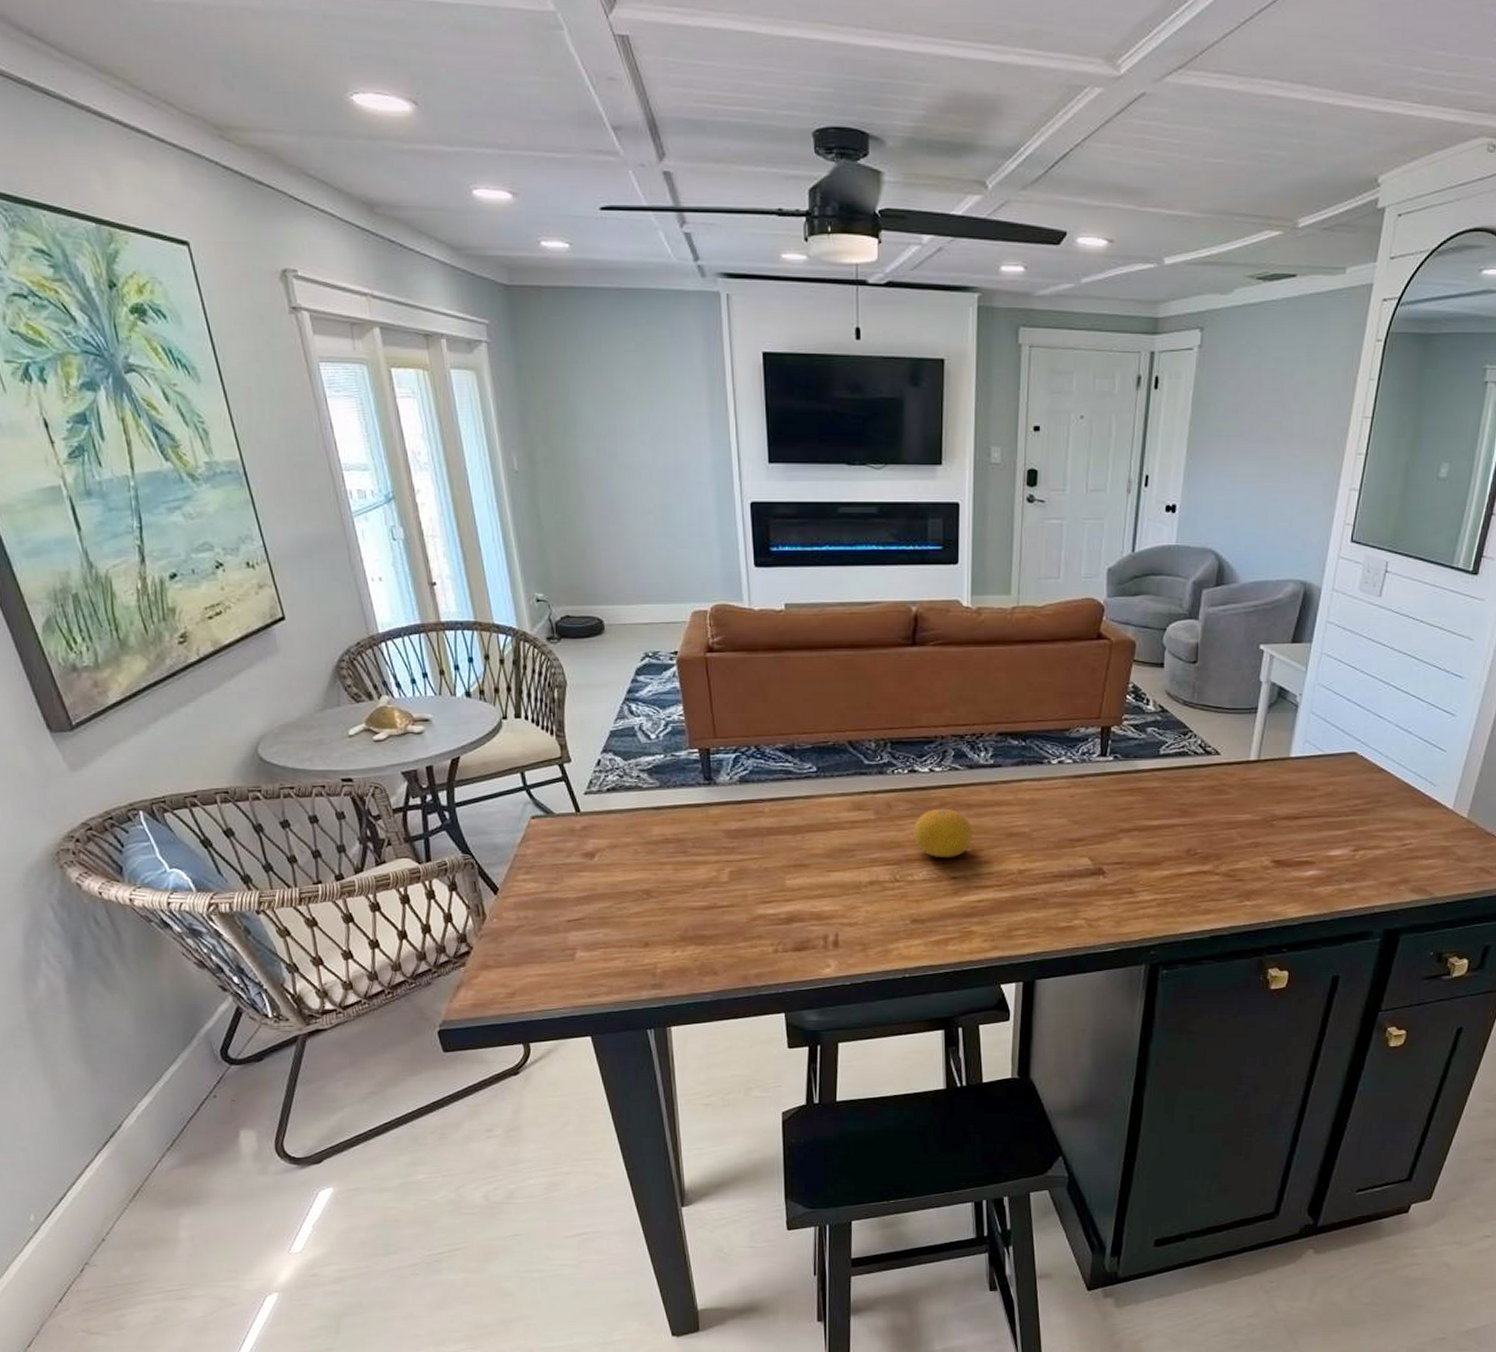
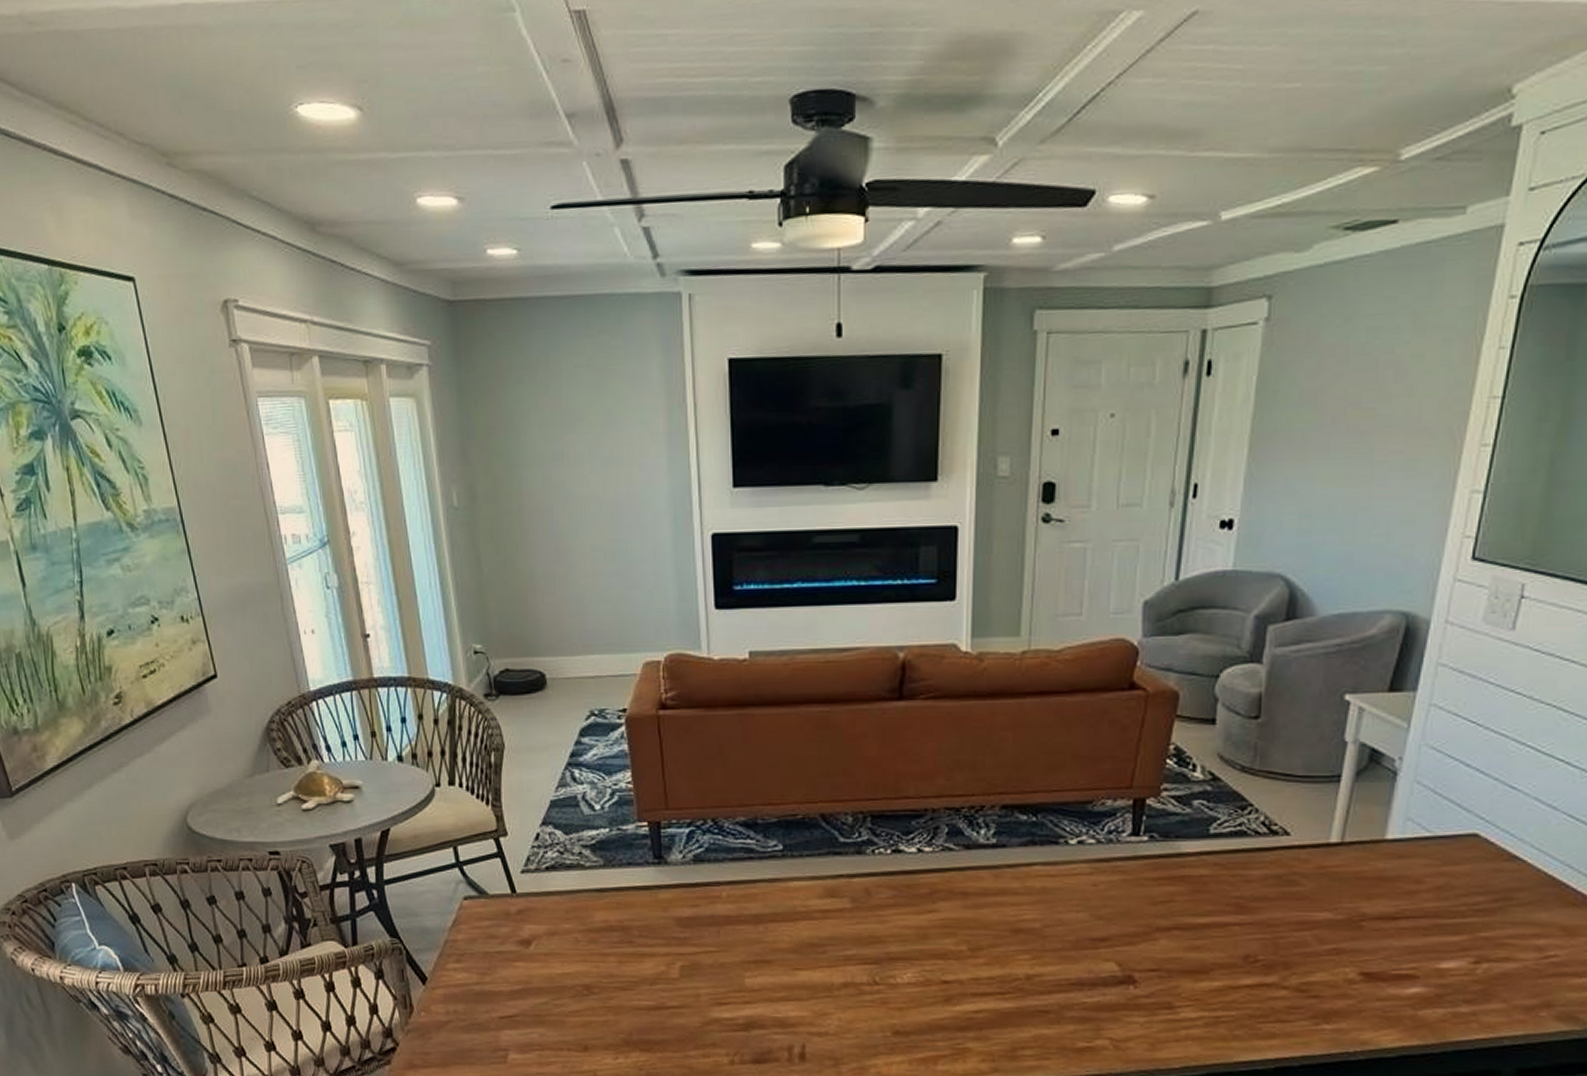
fruit: present [913,808,974,858] -> none [897,897,971,958]

